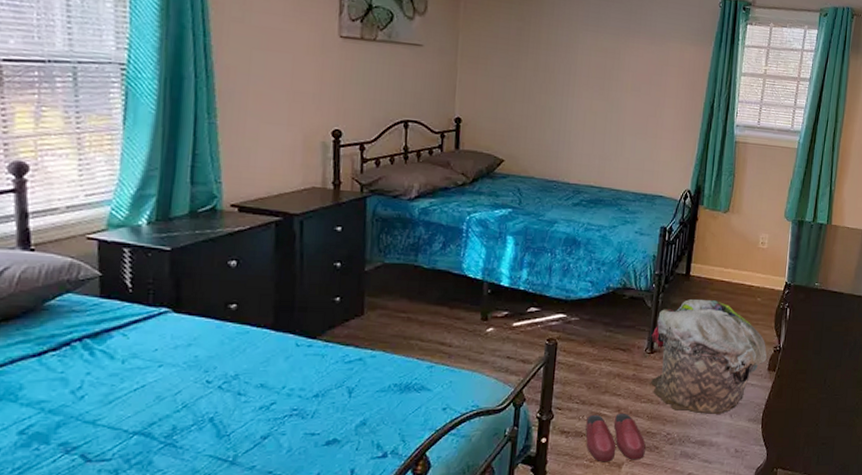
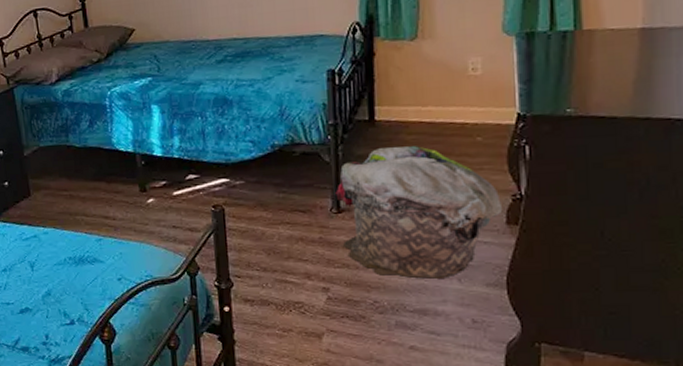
slippers: present [586,412,646,462] -> none [271,279,349,332]

